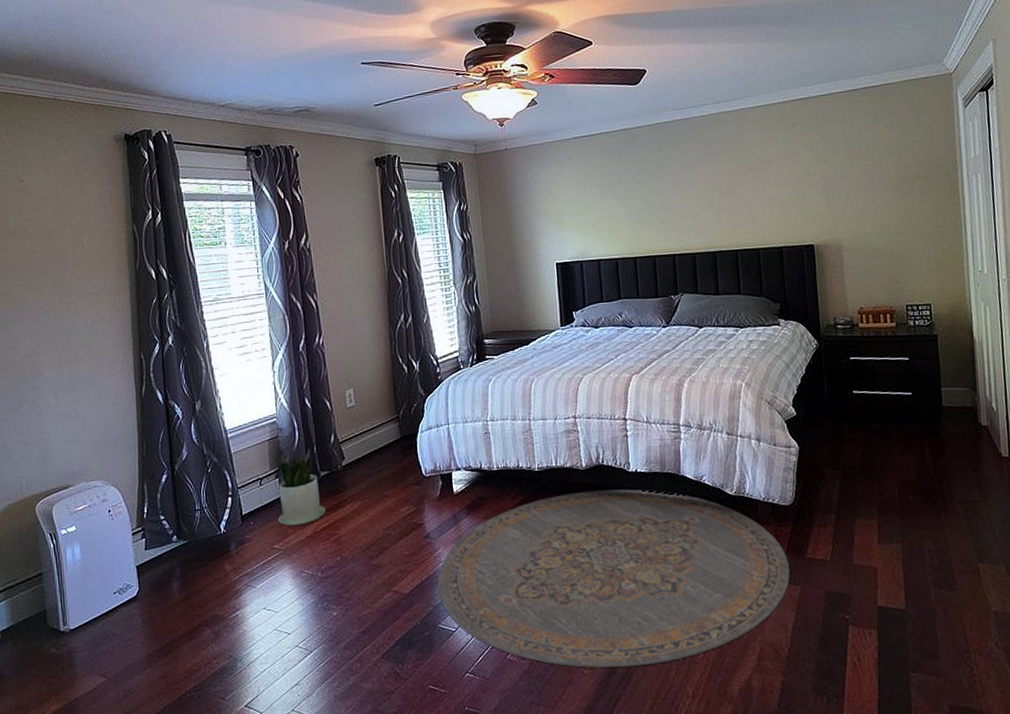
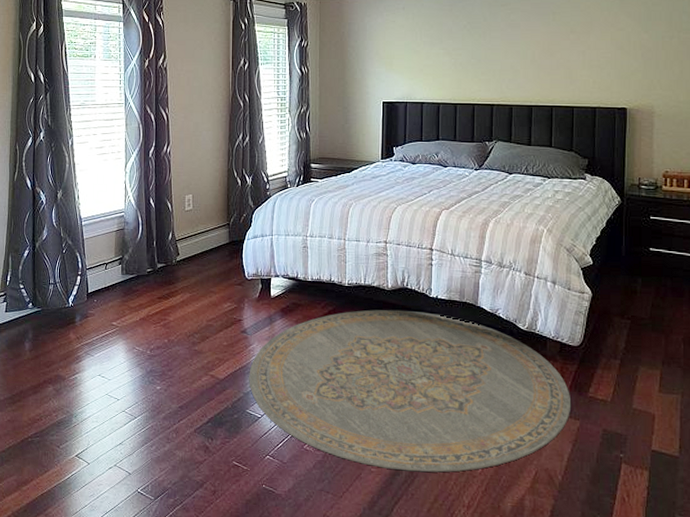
planter: present [275,448,326,527] -> none [118,242,159,309]

